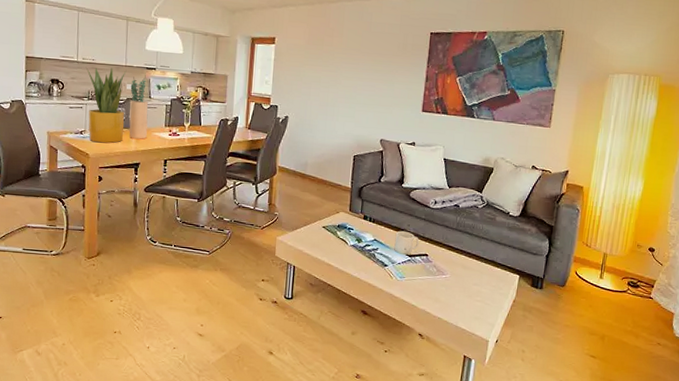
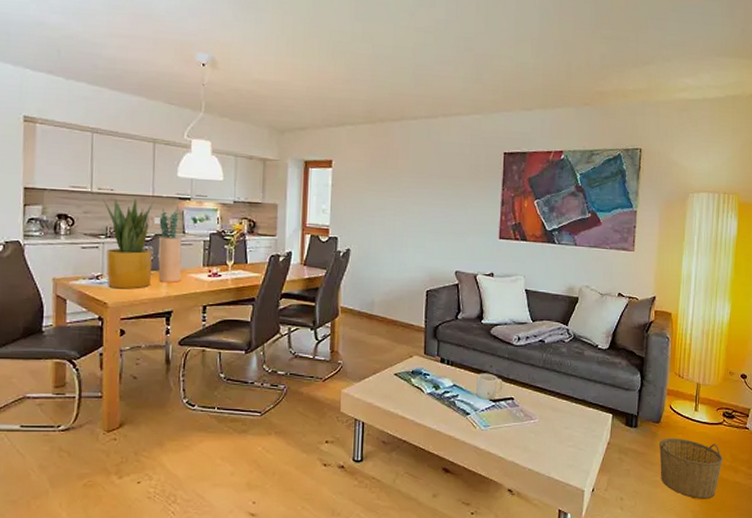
basket: none [562,300,625,359] -> present [659,438,723,499]

